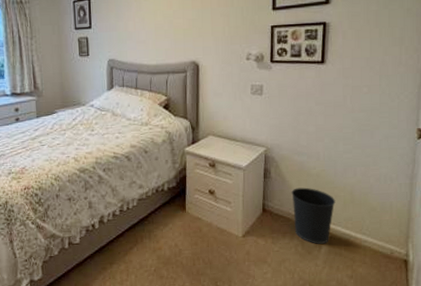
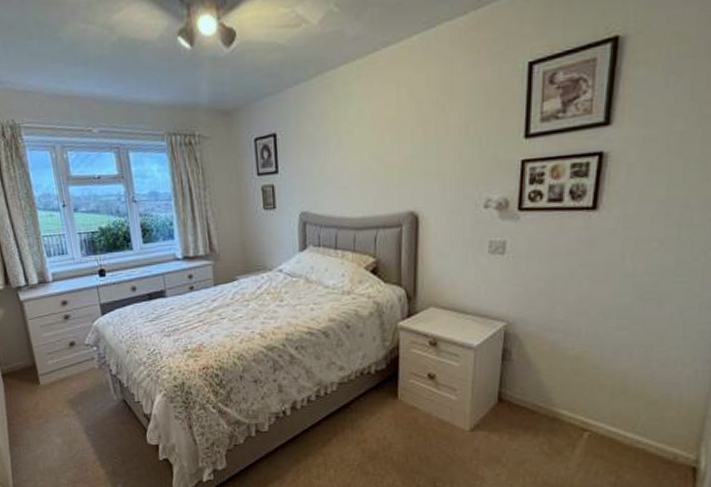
wastebasket: present [291,187,336,244] -> none [538,373,600,443]

